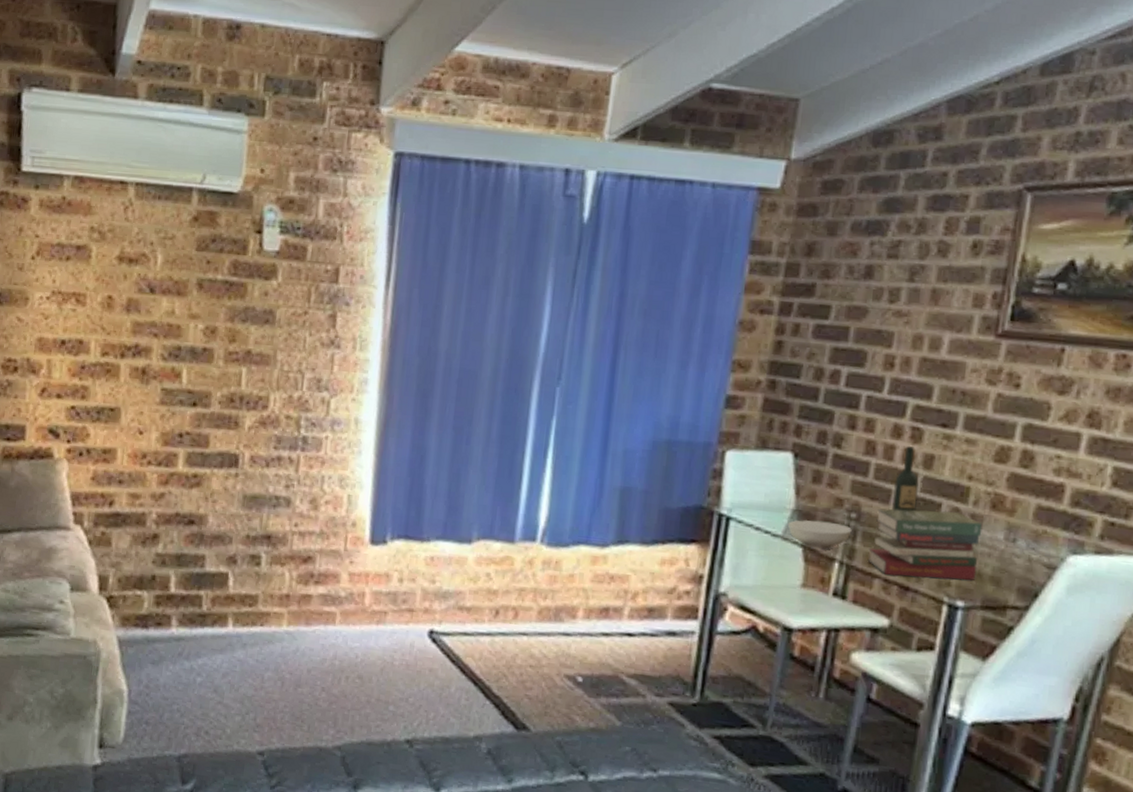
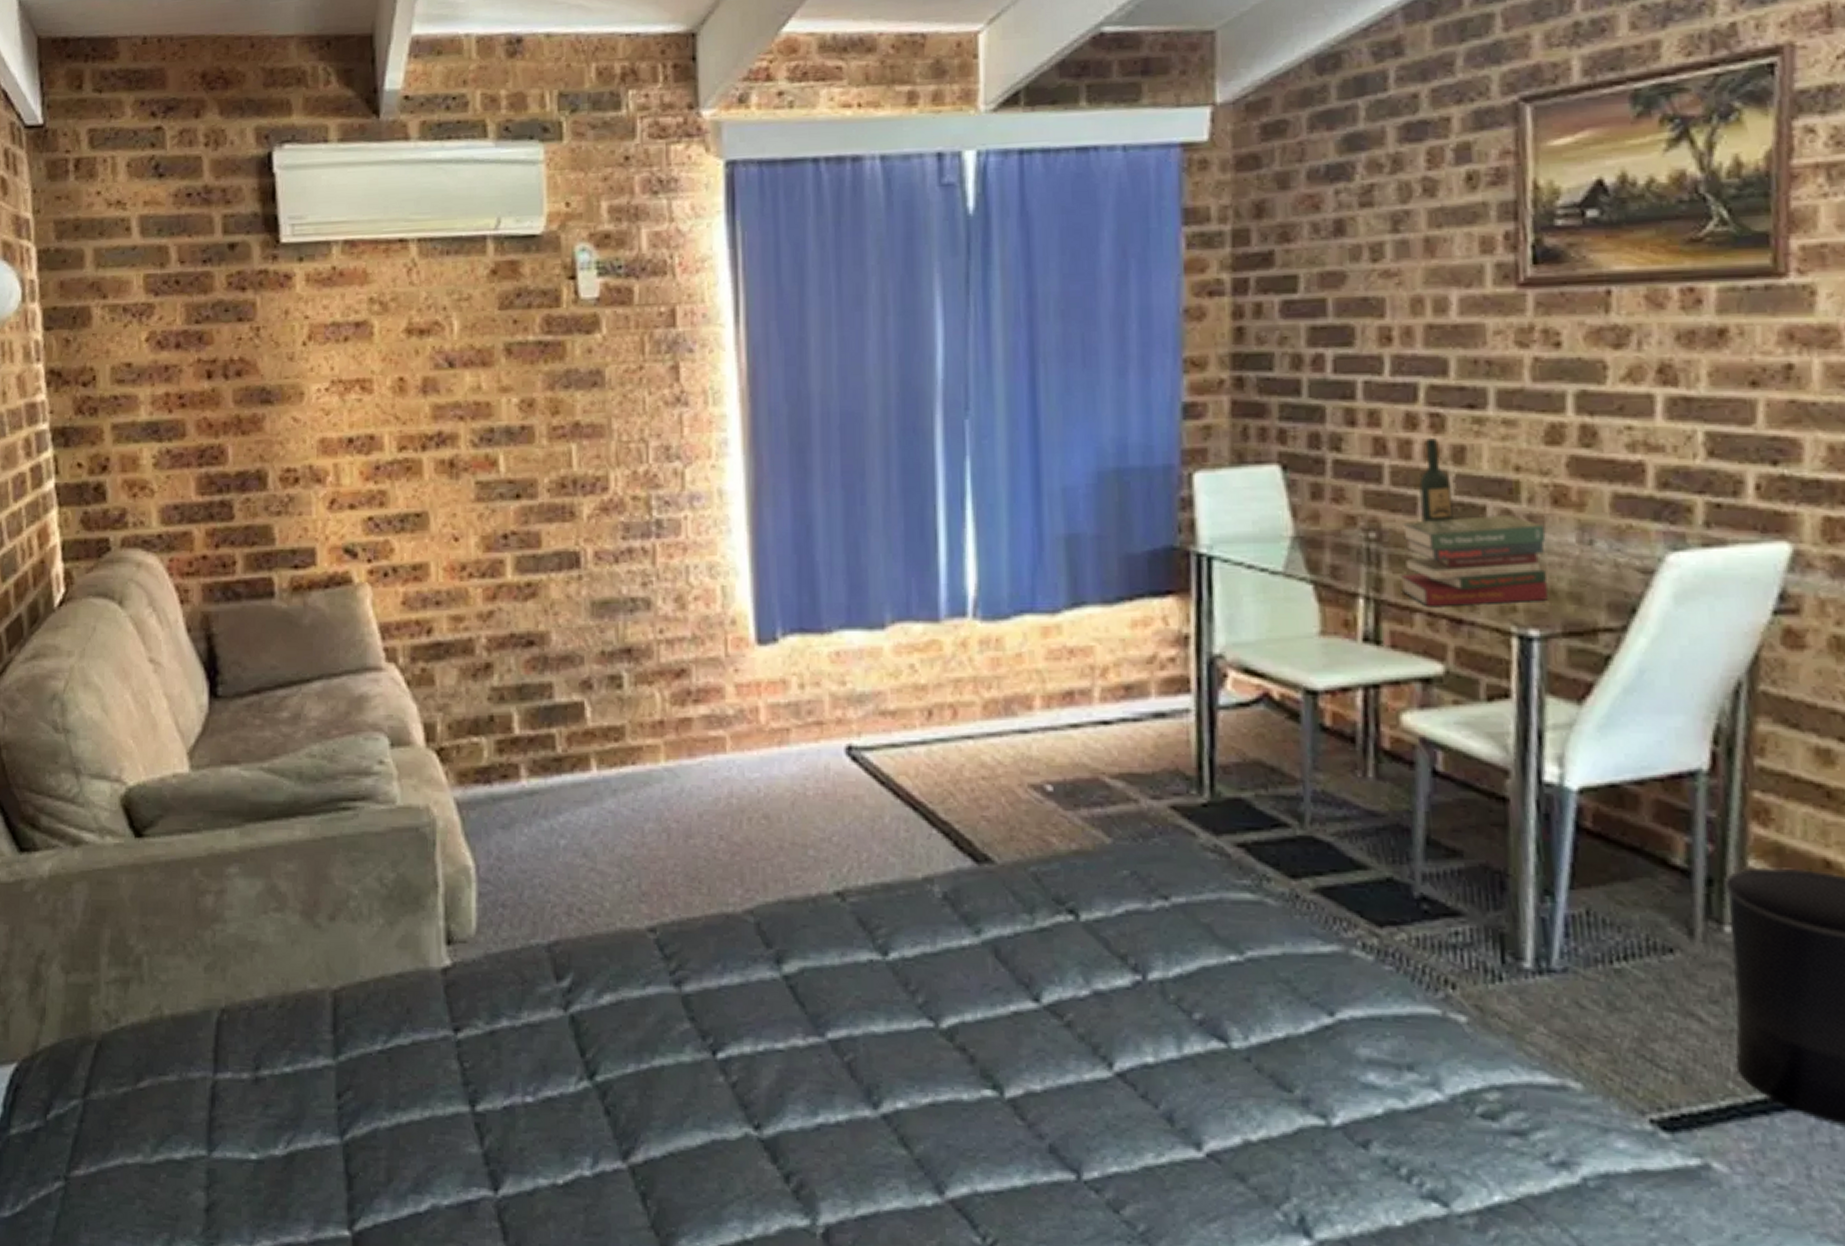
bowl: present [787,519,852,549] -> none [1288,547,1374,584]

